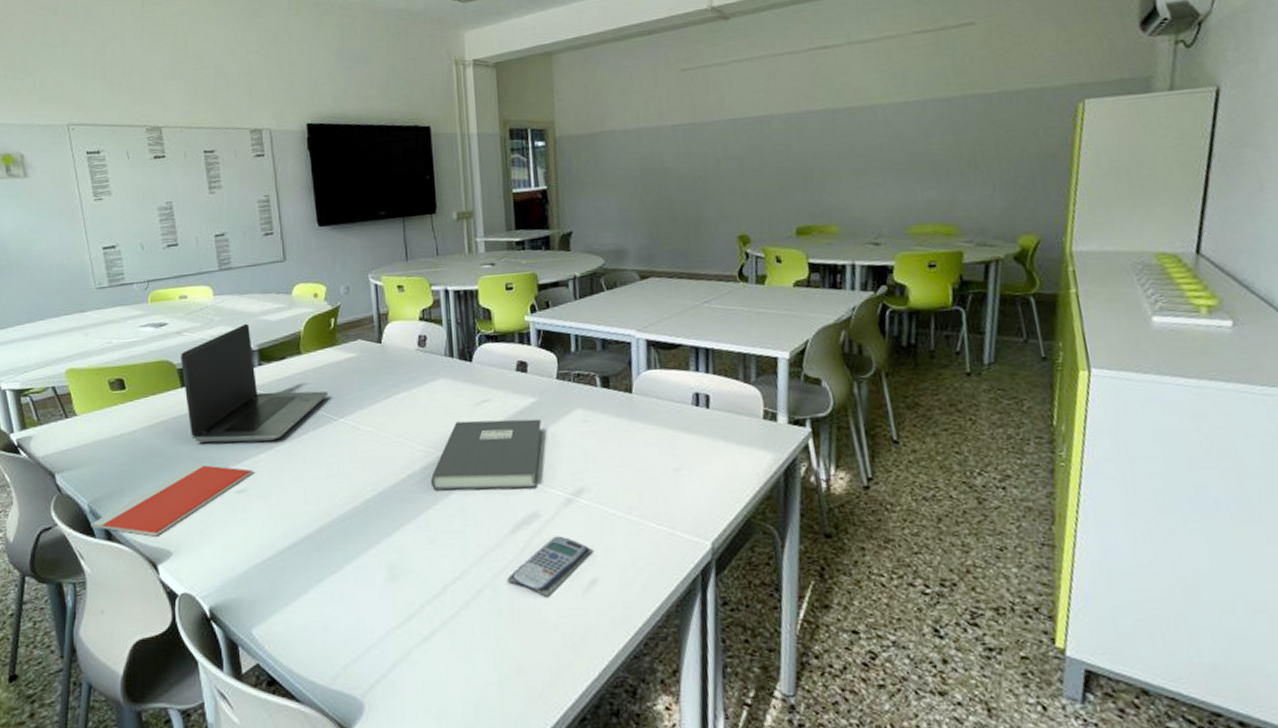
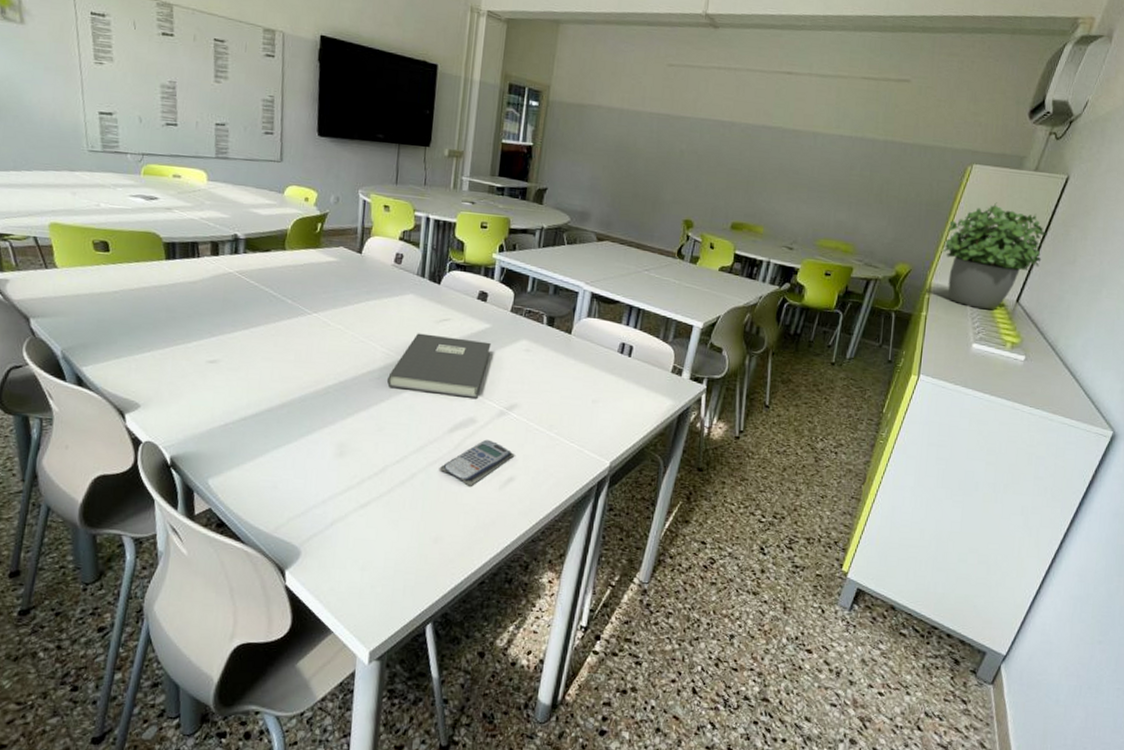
notebook: present [91,464,253,537] -> none [62,331,226,389]
laptop computer: present [181,323,329,444] -> none [167,212,307,323]
potted plant: none [1074,137,1215,272] -> present [942,202,1047,310]

